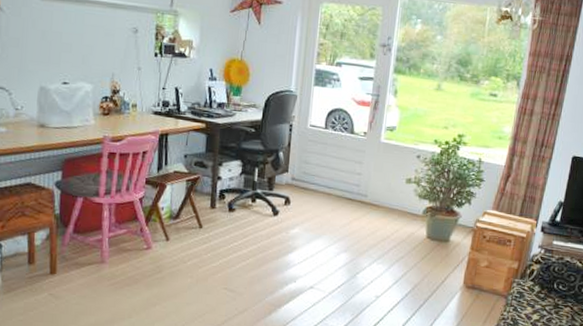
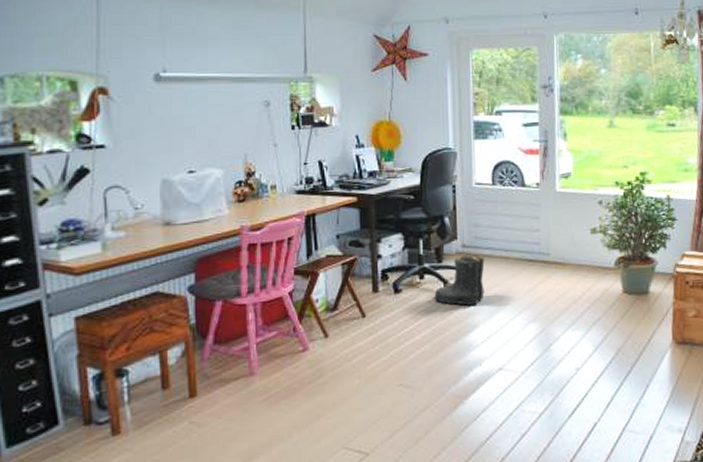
boots: none [261,186,310,231] -> present [433,254,485,306]

